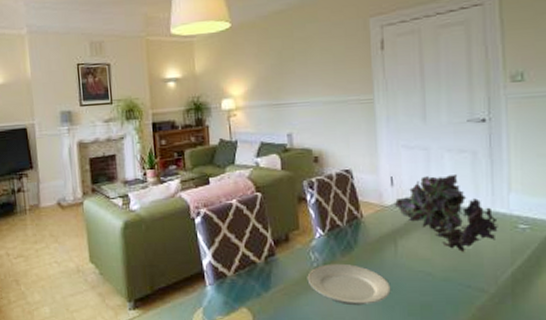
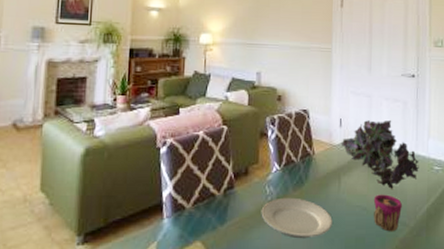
cup: none [441,258,478,299] -> present [374,194,402,232]

